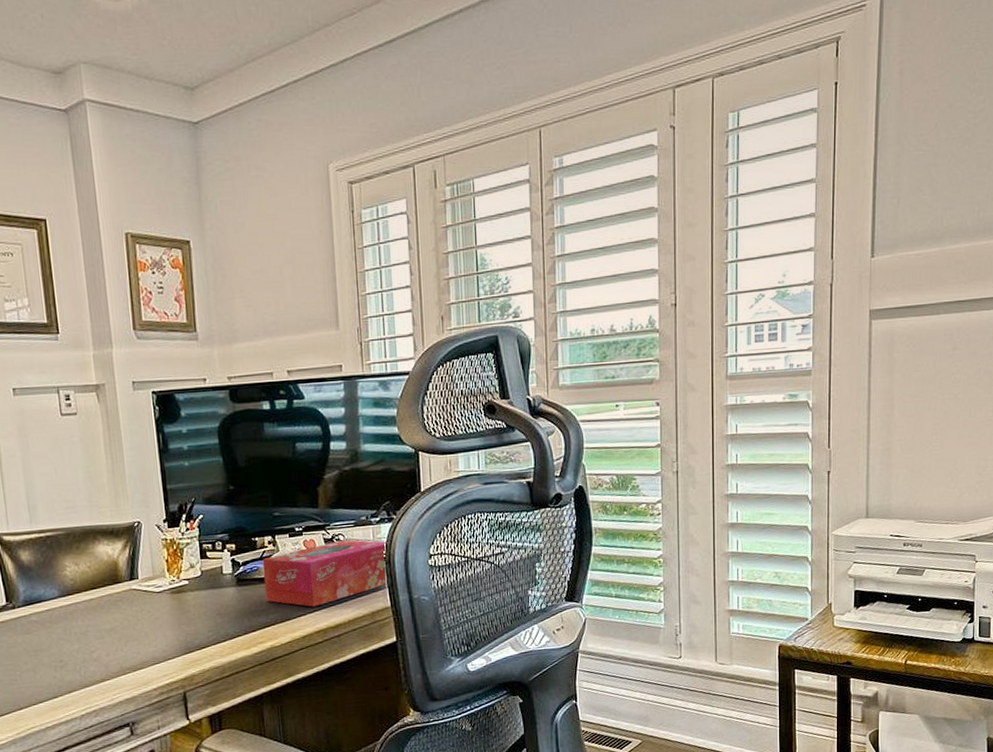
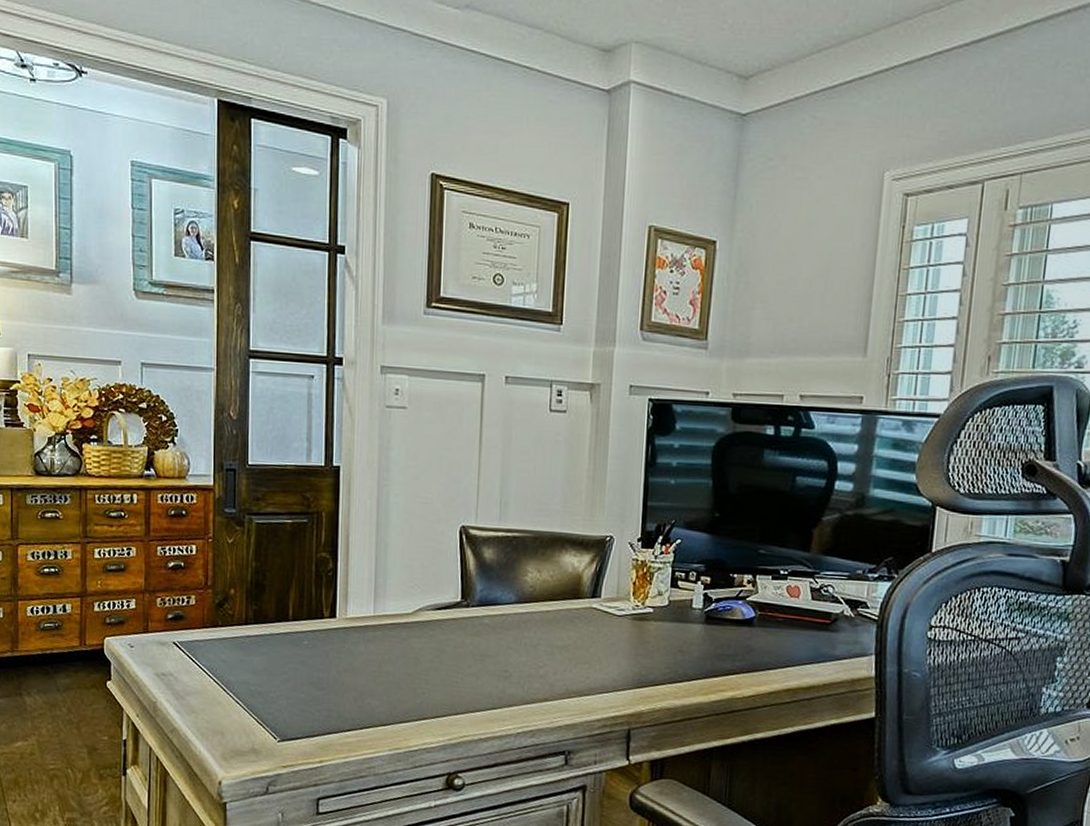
tissue box: present [262,539,388,607] -> none [734,592,884,662]

